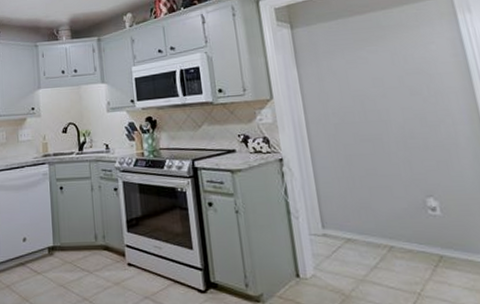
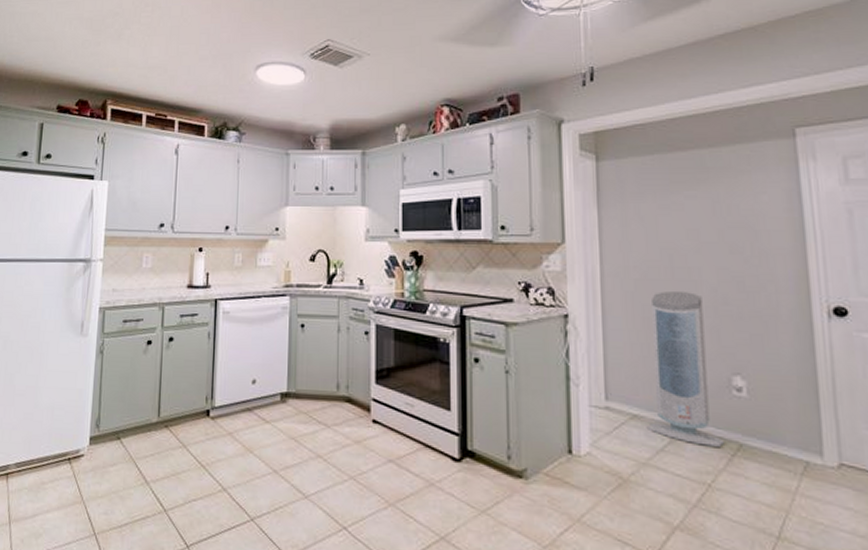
air purifier: none [351,130,427,260] -> present [646,291,724,447]

